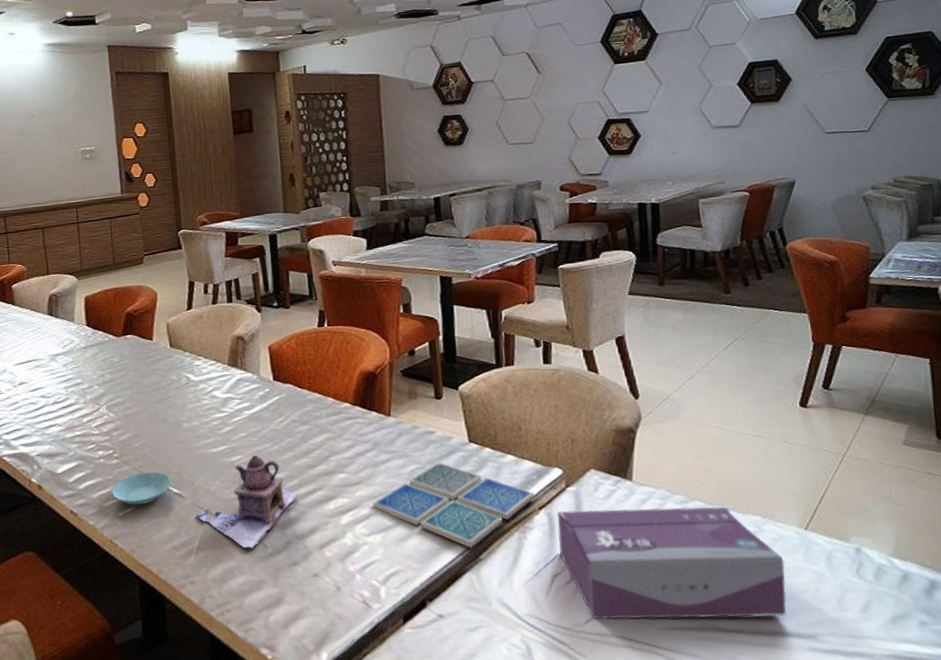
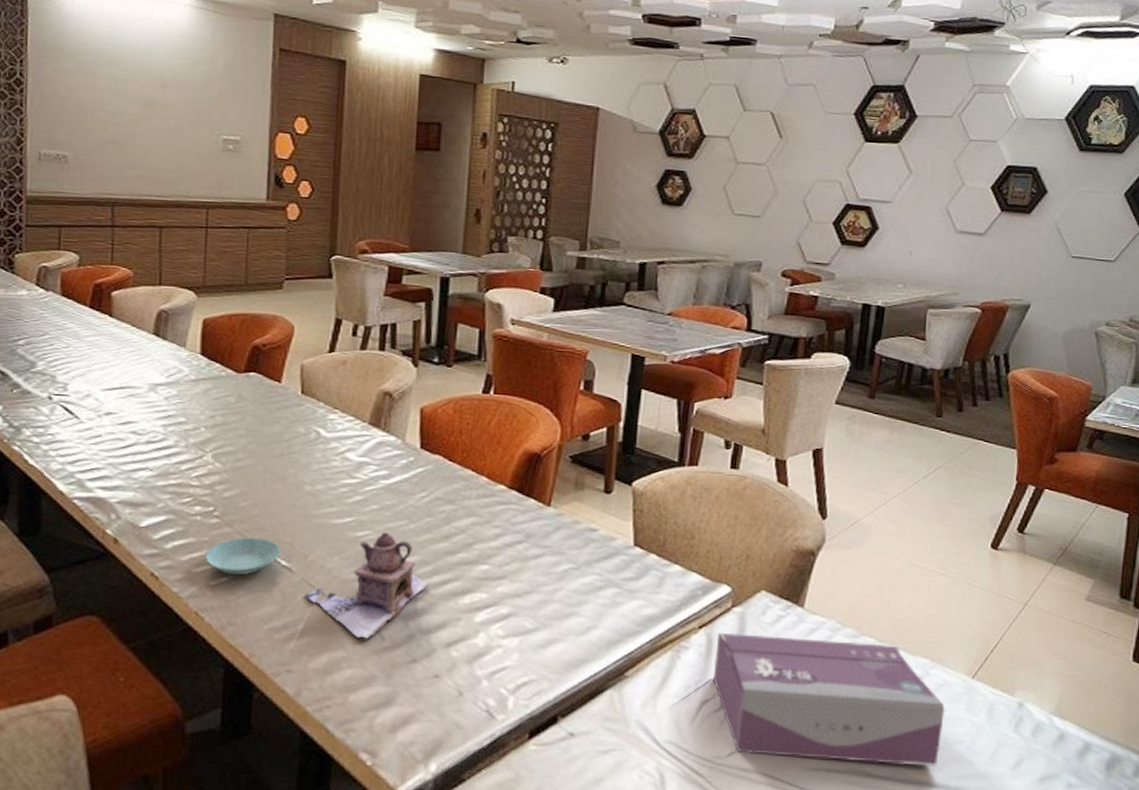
drink coaster: present [373,462,536,548] -> none [514,564,697,663]

